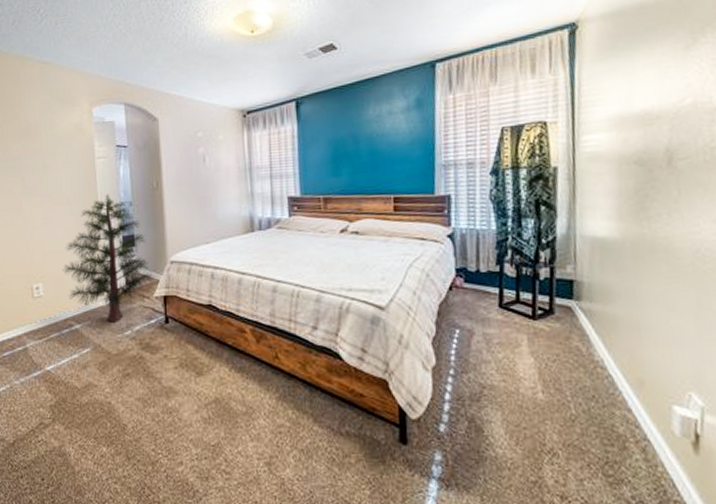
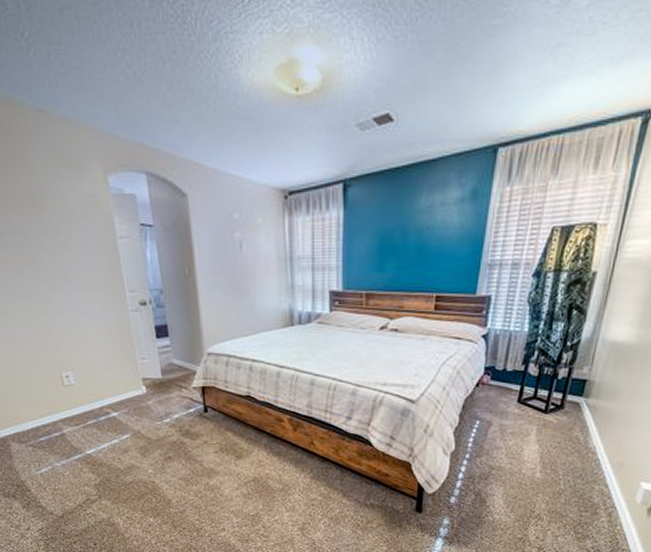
pine tree: present [62,194,153,322] -> none [92,280,190,411]

